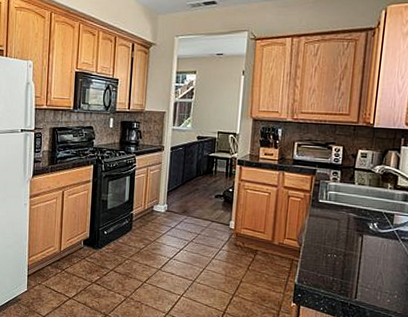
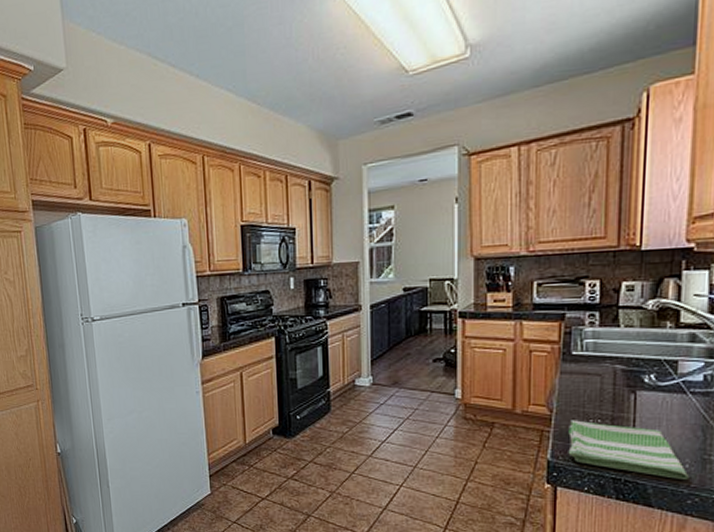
dish towel: none [310,253,397,307] -> present [568,420,690,479]

